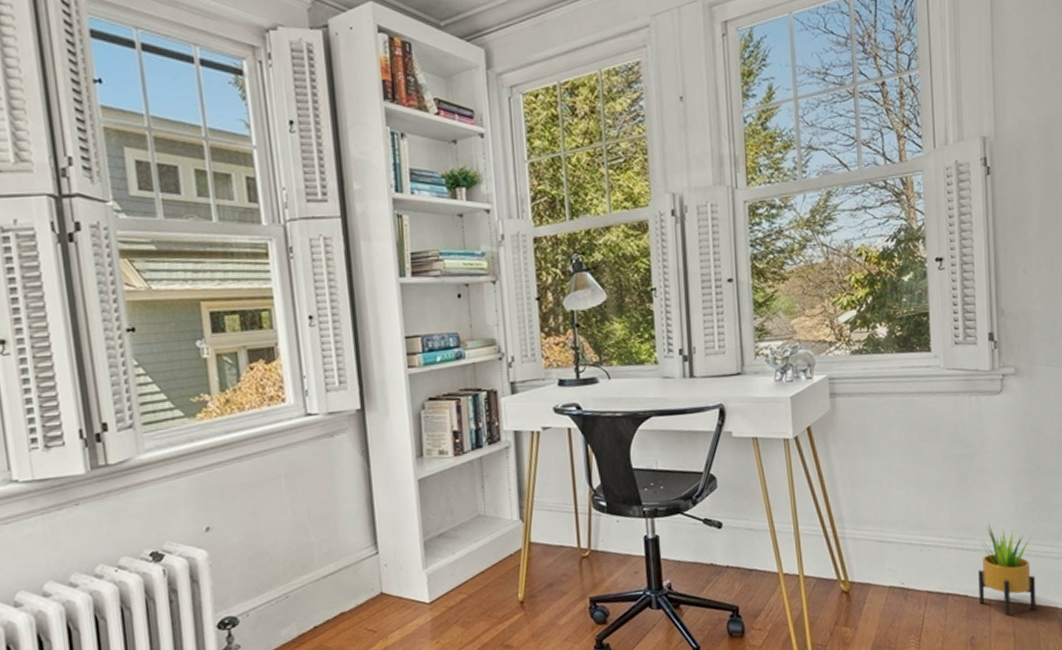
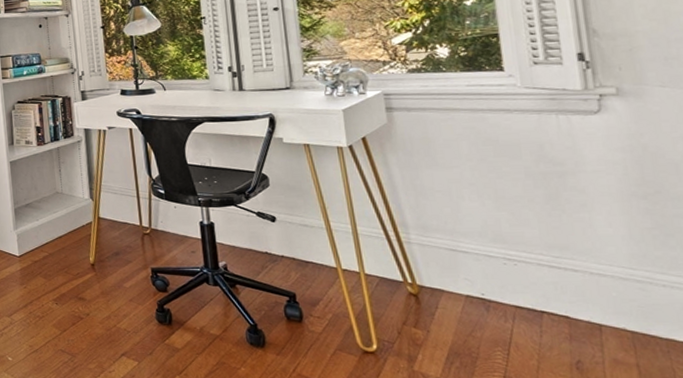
potted plant: present [978,523,1036,616] -> none [581,244,668,345]

